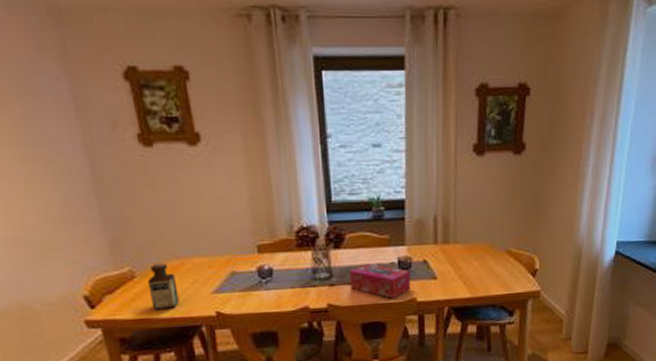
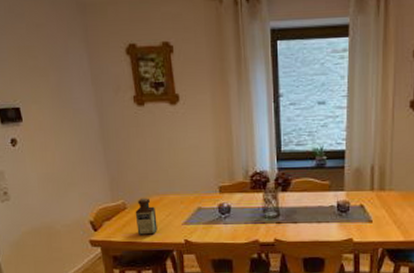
tissue box: present [349,263,411,298] -> none [294,206,348,237]

